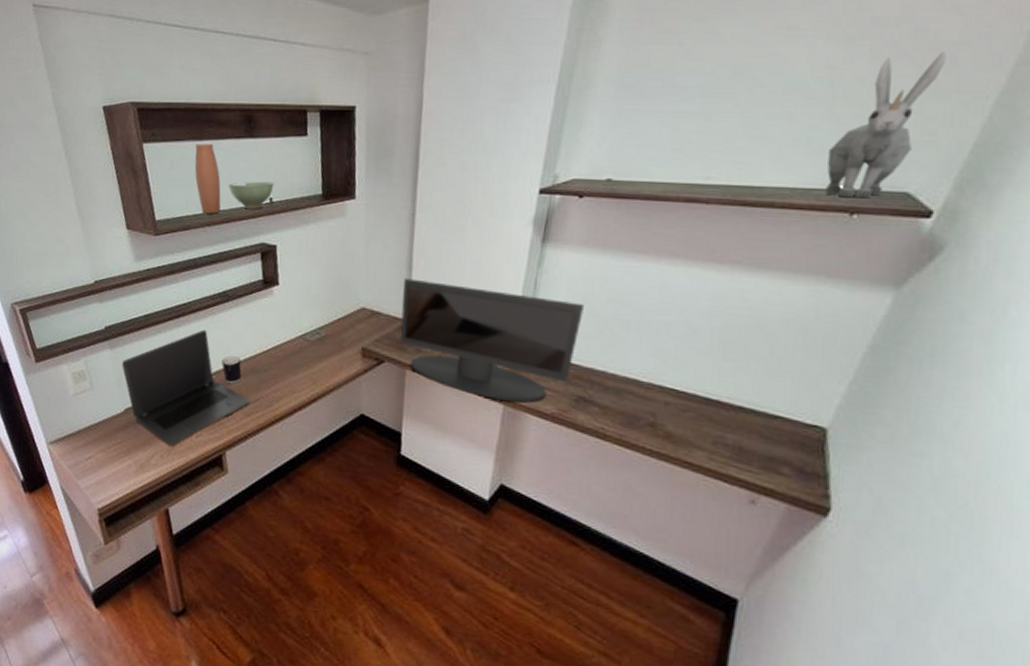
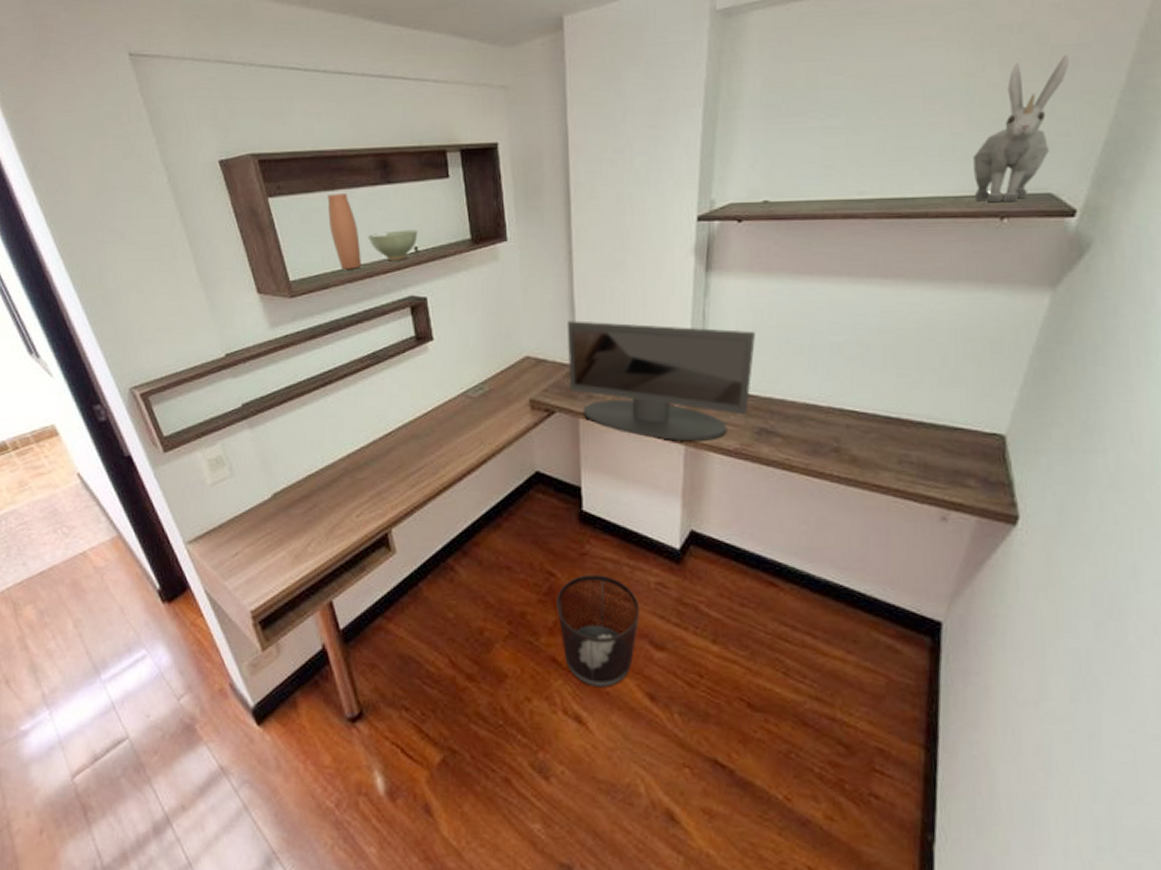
laptop computer: present [121,329,251,447] -> none [264,396,414,530]
mug: present [221,356,242,384] -> none [377,423,401,453]
waste bin: none [367,513,445,618] -> present [556,574,640,688]

